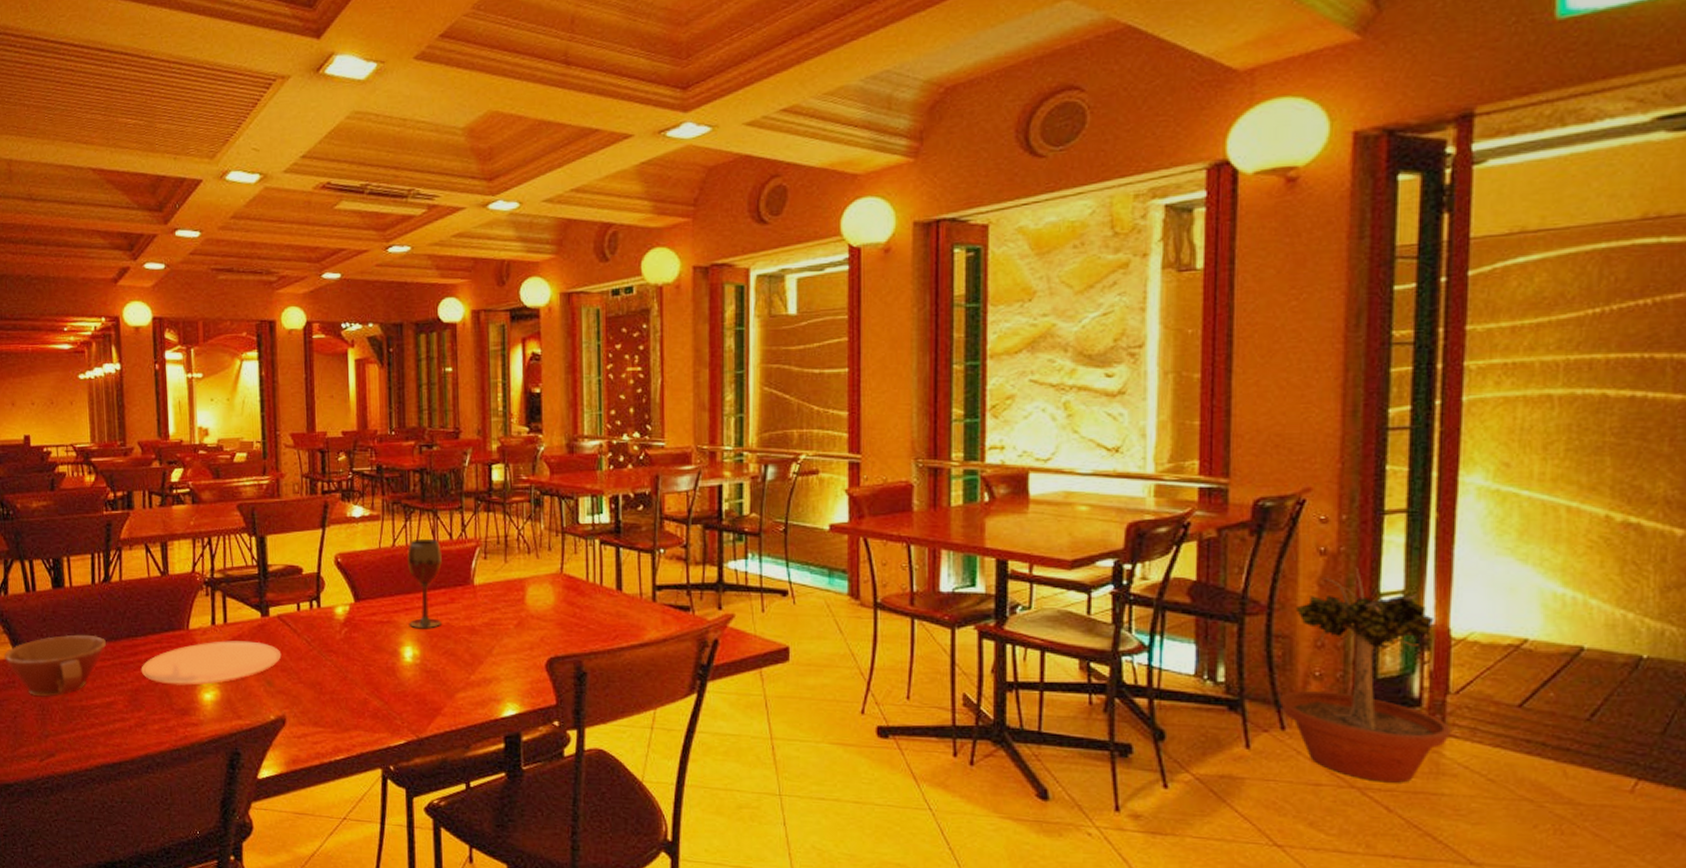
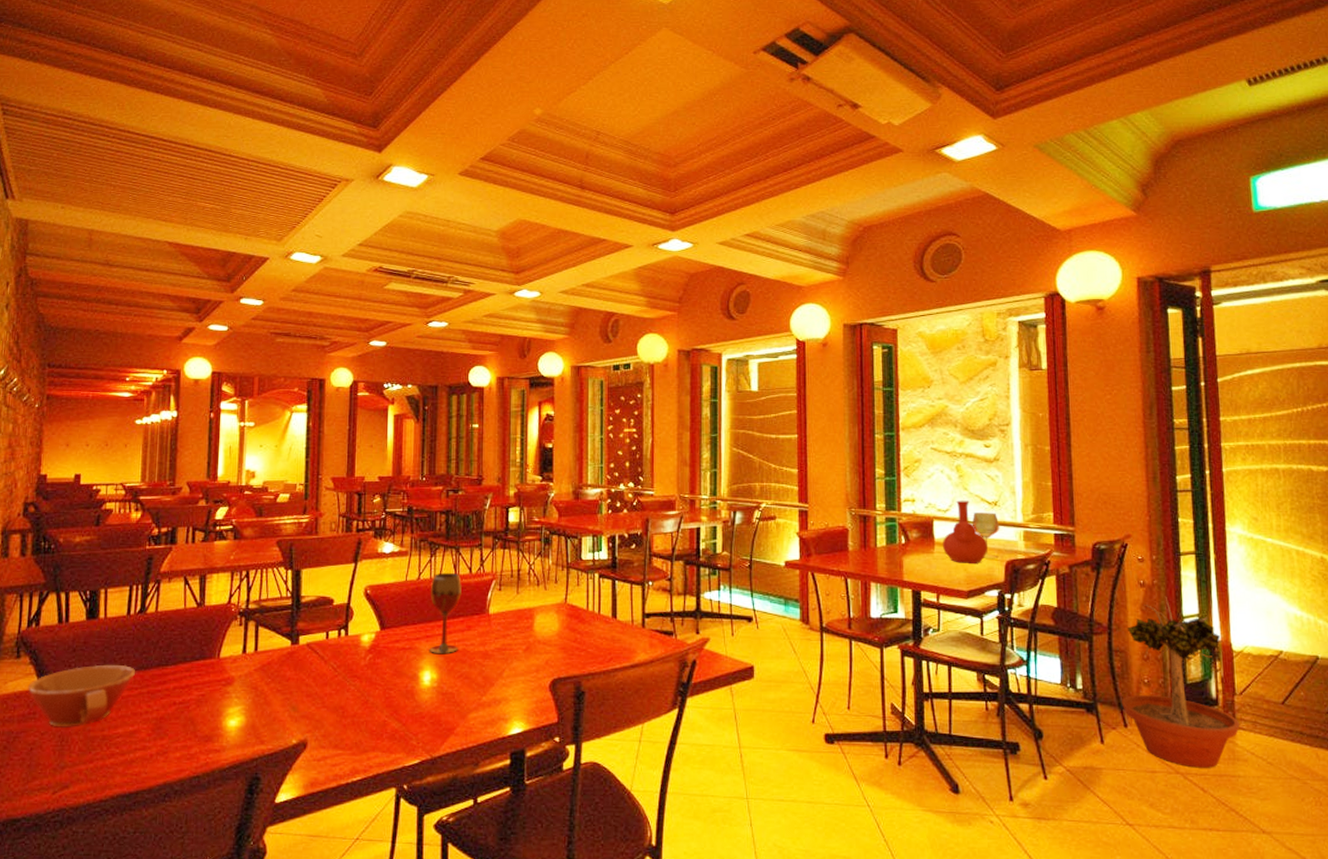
plate: present [141,641,282,686] -> none [168,668,308,713]
vase: none [1039,446,1104,527] -> present [942,500,989,565]
wine glass: none [1082,461,1122,521] -> present [972,512,1000,560]

